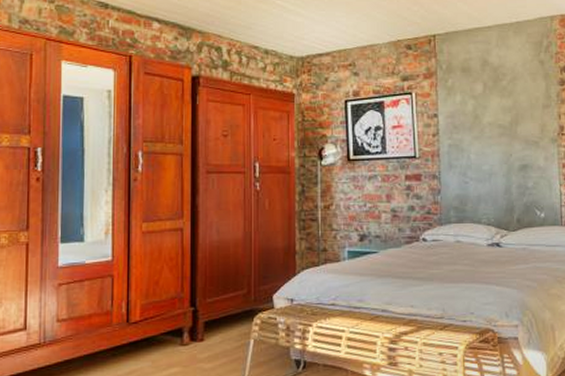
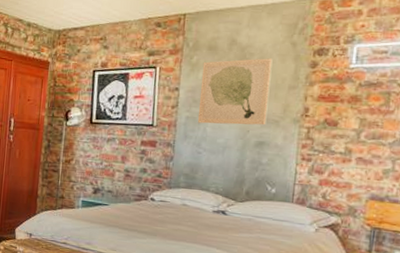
wall art: none [458,78,527,151] -> present [197,58,273,125]

